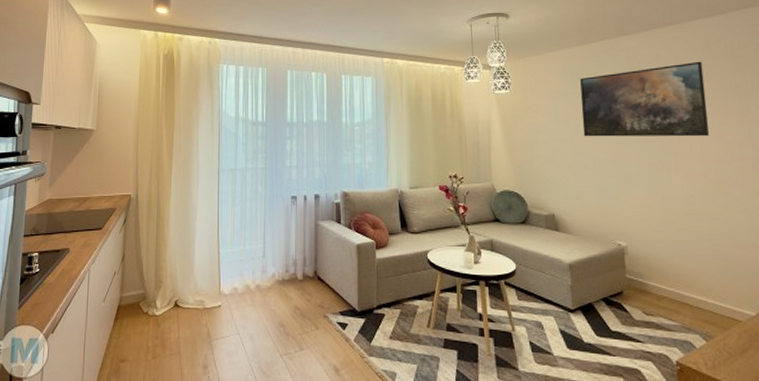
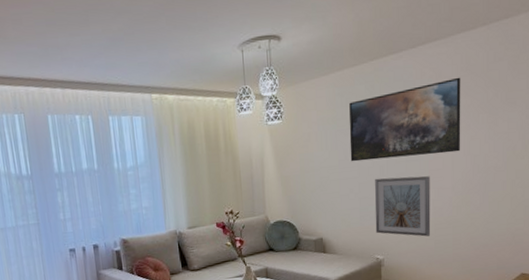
picture frame: none [612,156,683,226] -> present [374,176,431,237]

